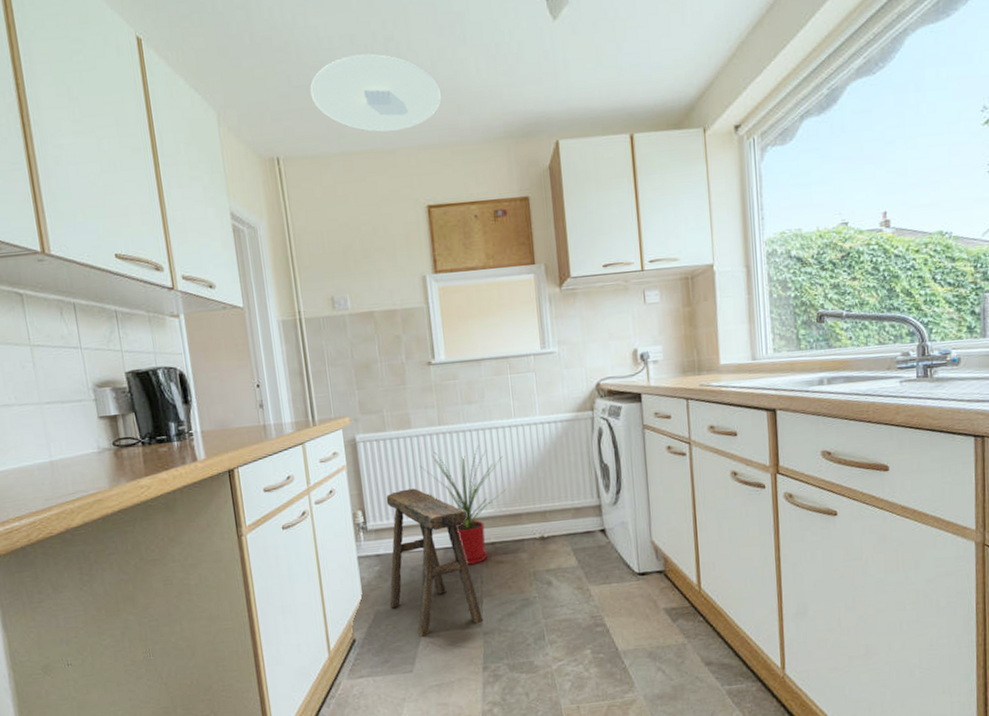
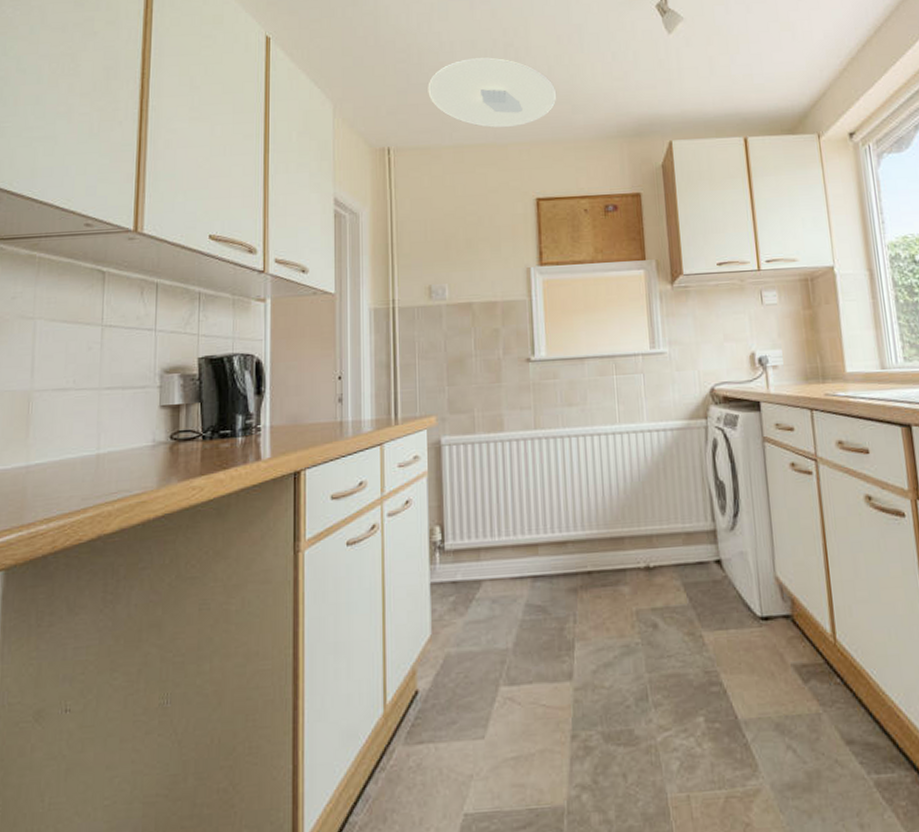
stool: present [386,488,483,637] -> none [463,501,574,691]
house plant: present [420,445,507,565] -> none [511,454,608,598]

